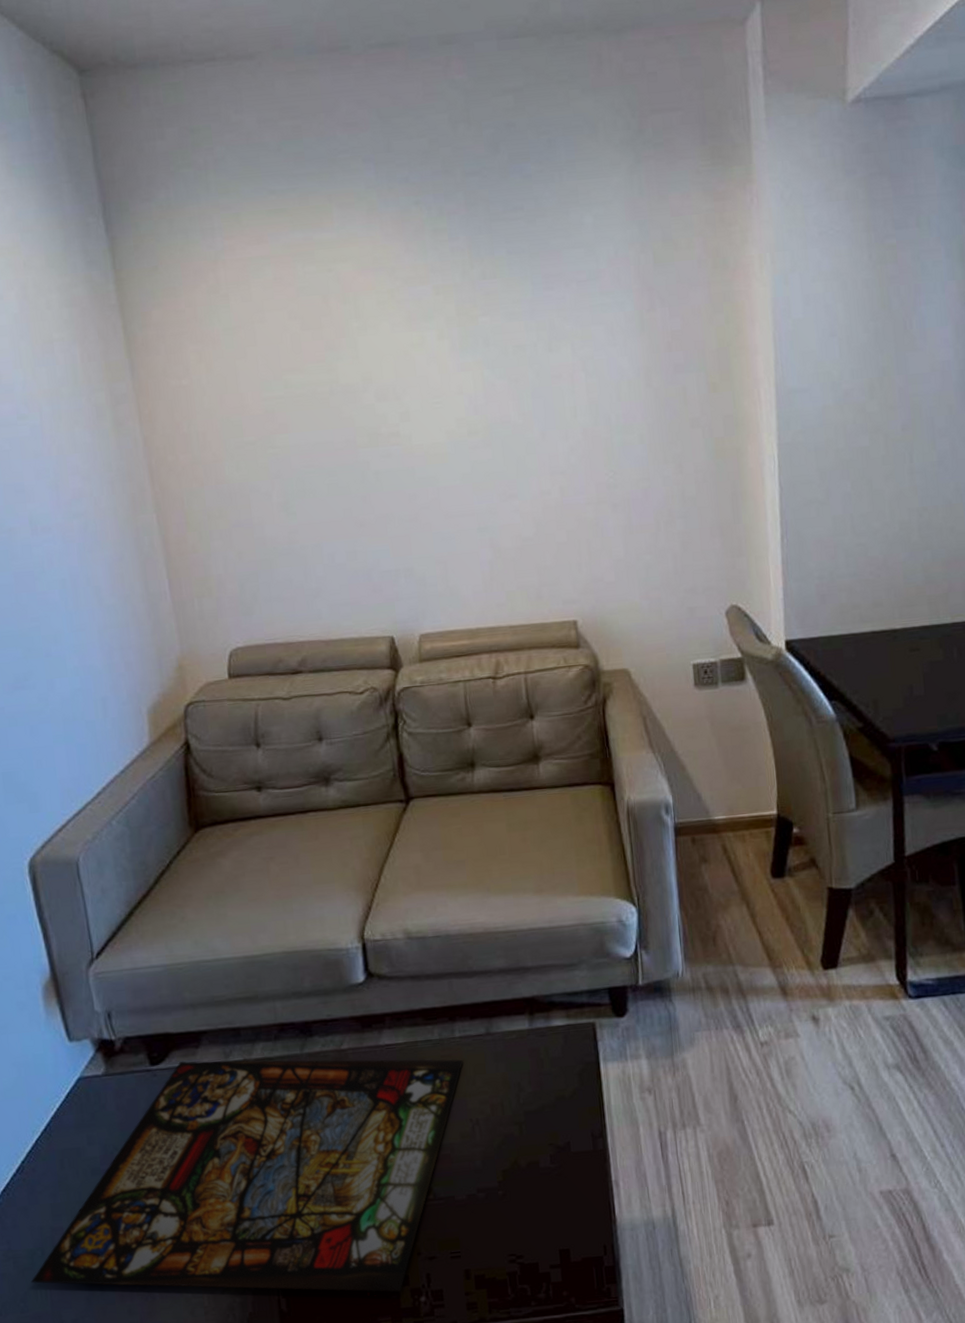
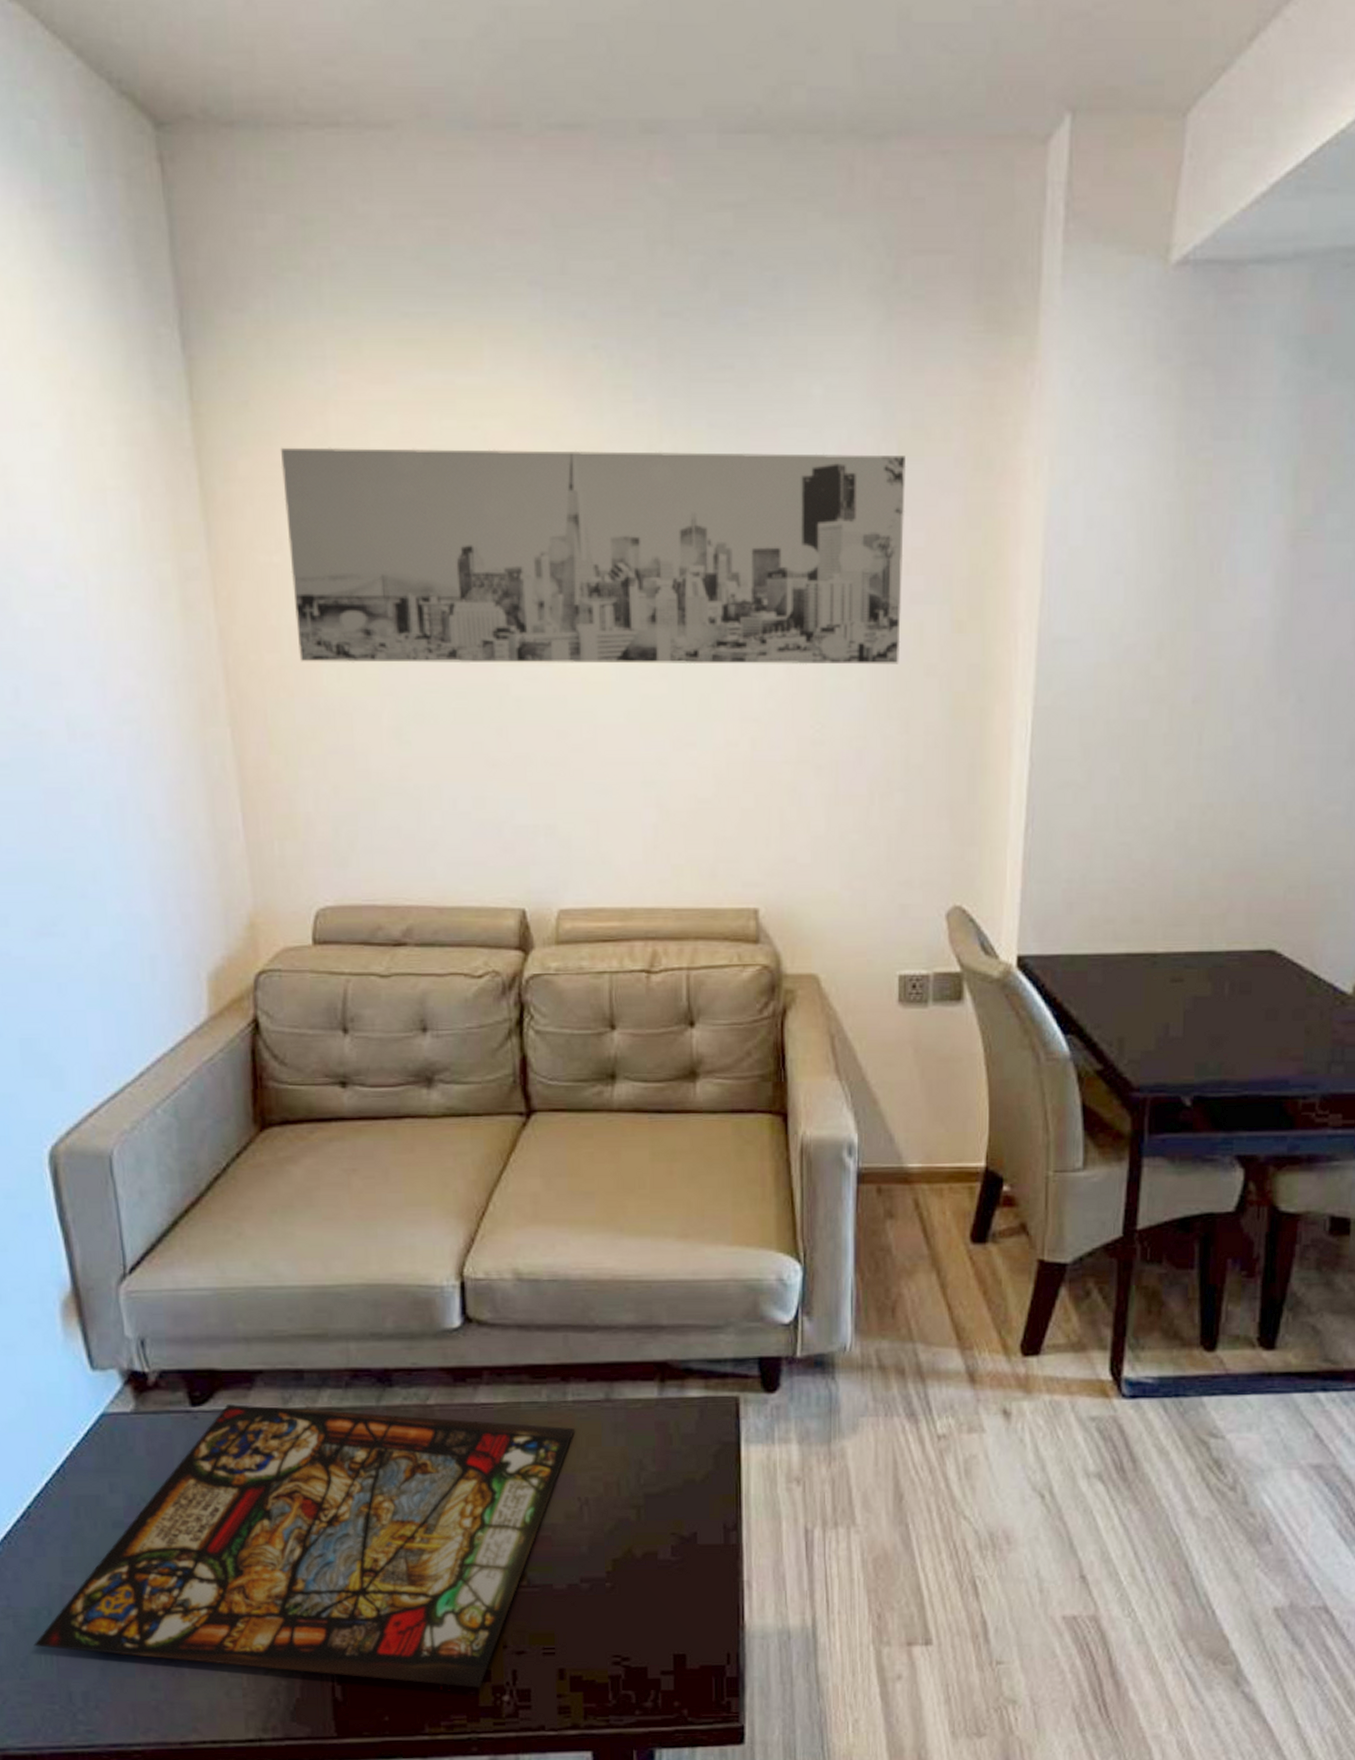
wall art: none [183,262,670,459] -> present [280,447,907,665]

